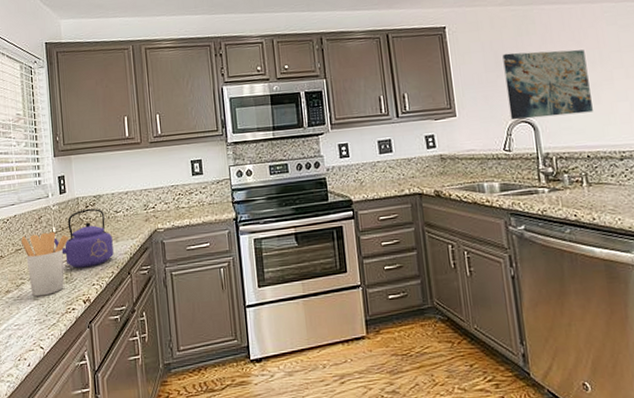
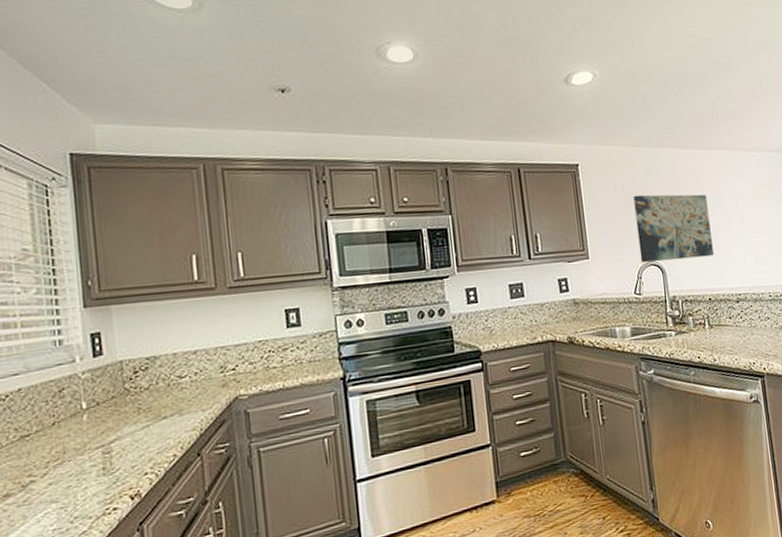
utensil holder: present [21,231,69,297] -> none [30,407,107,498]
kettle: present [54,208,114,268] -> none [83,374,176,455]

